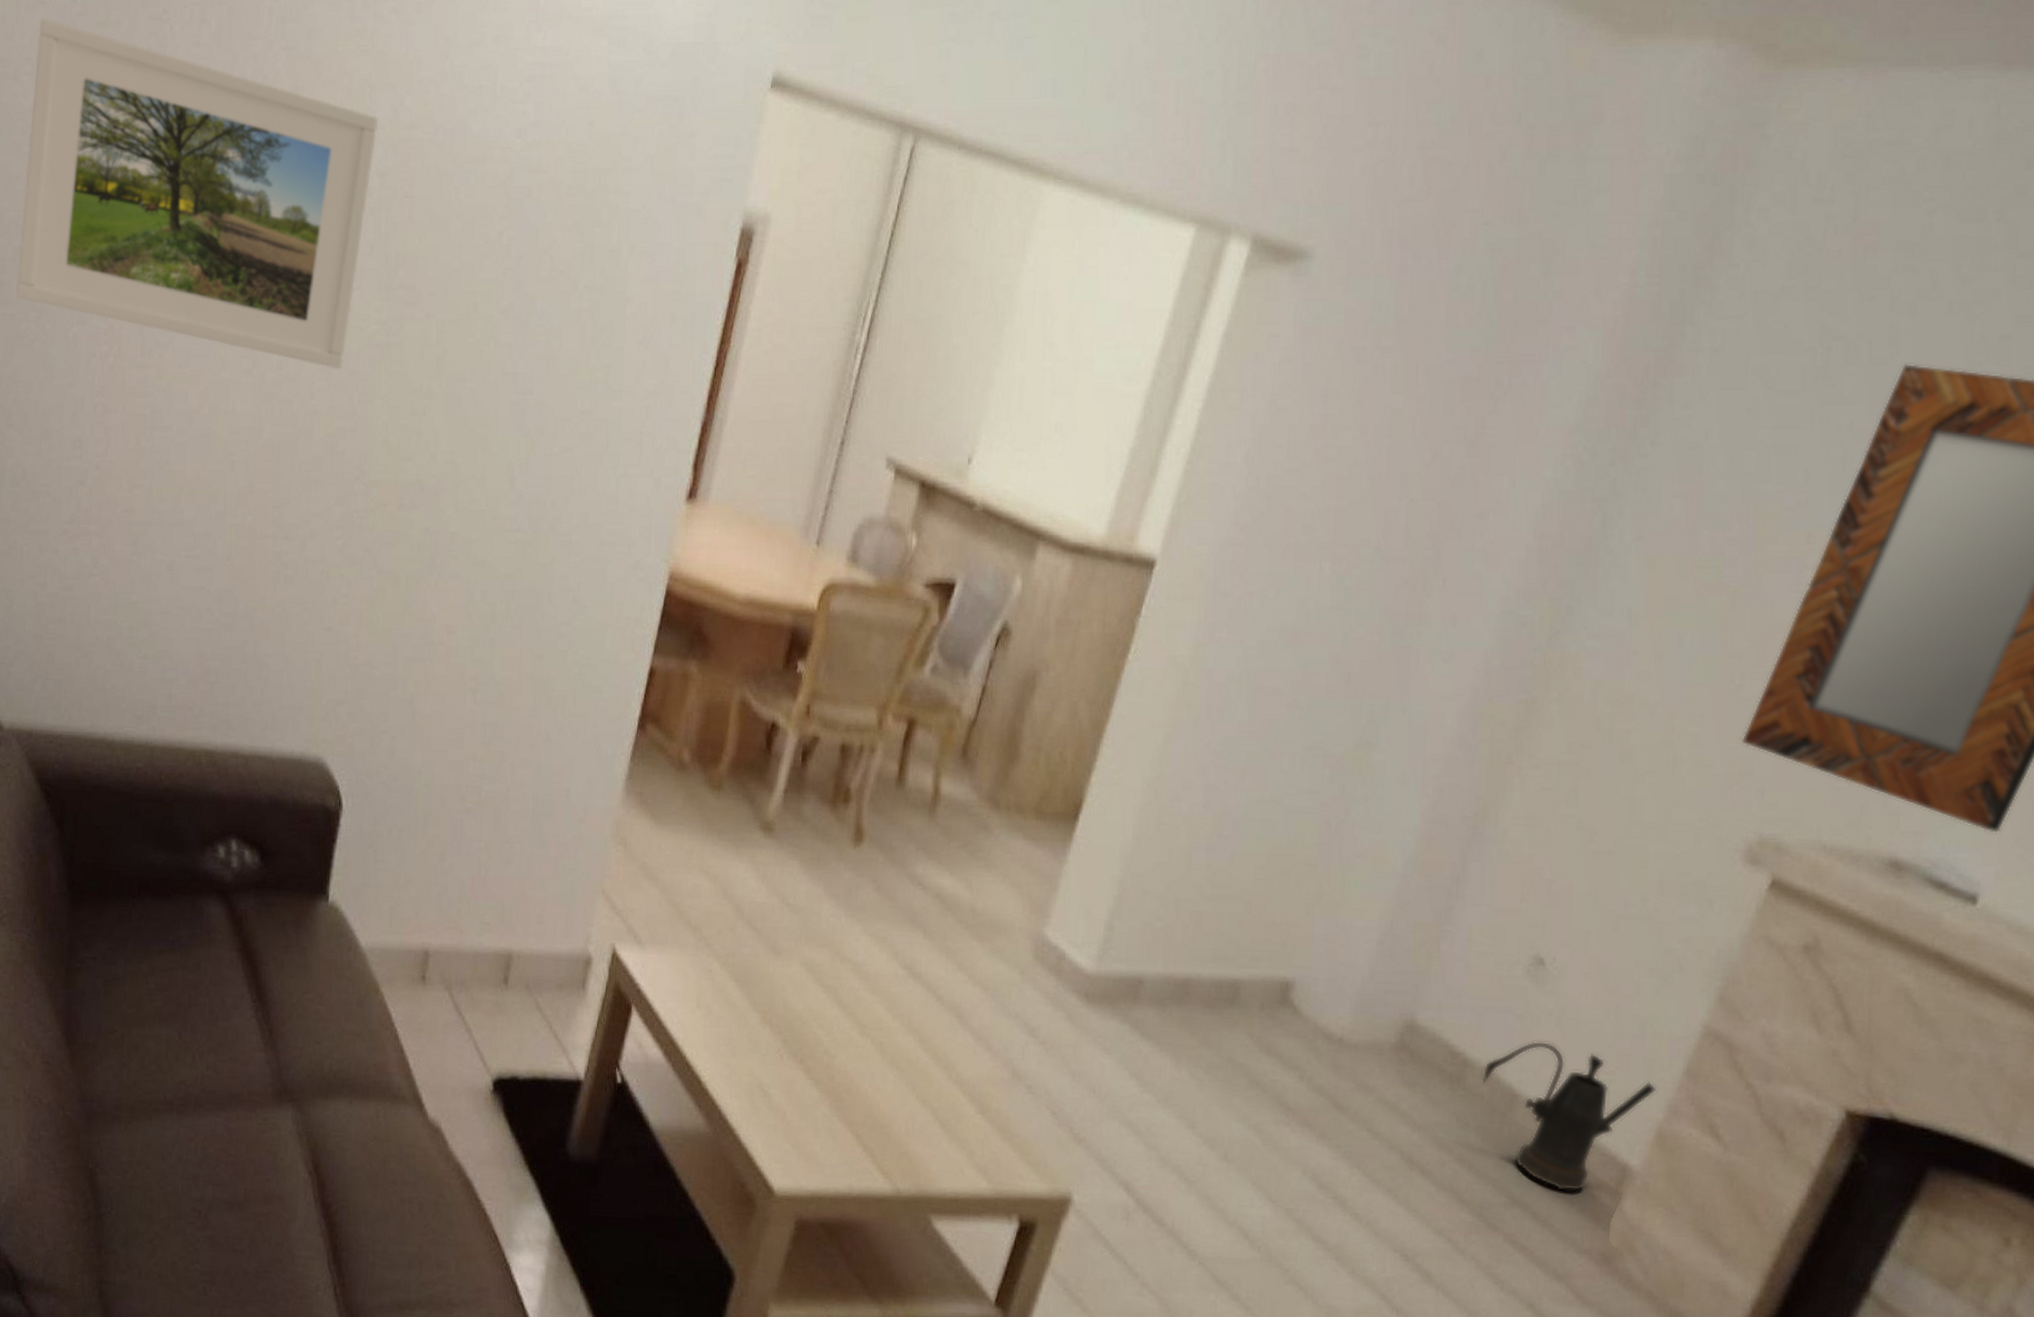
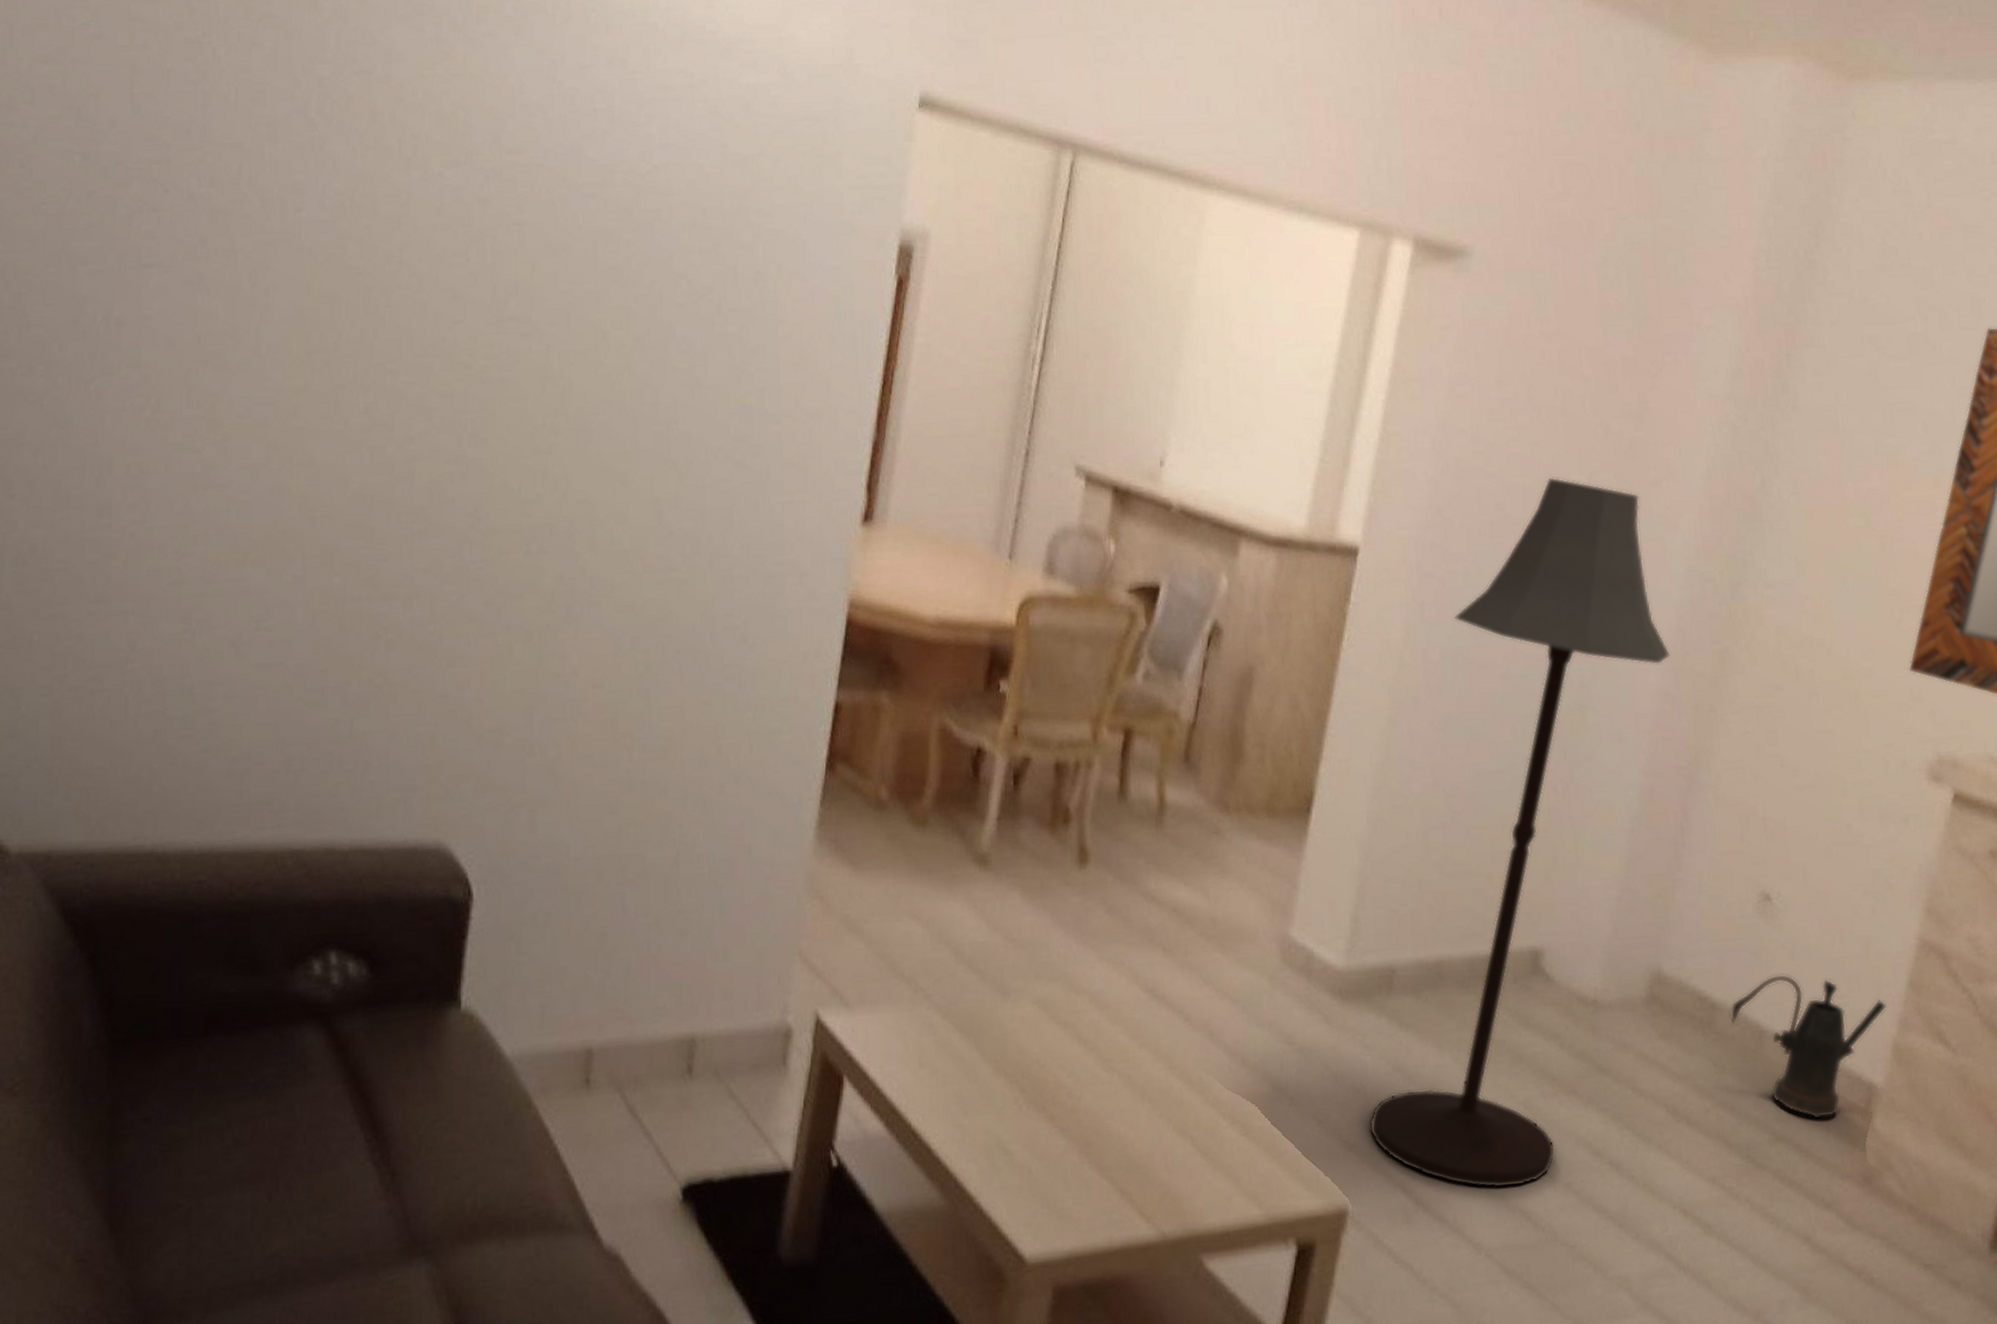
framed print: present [16,18,379,369] -> none [17,42,477,410]
floor lamp: none [1100,502,1472,1205] -> present [1369,477,1671,1189]

